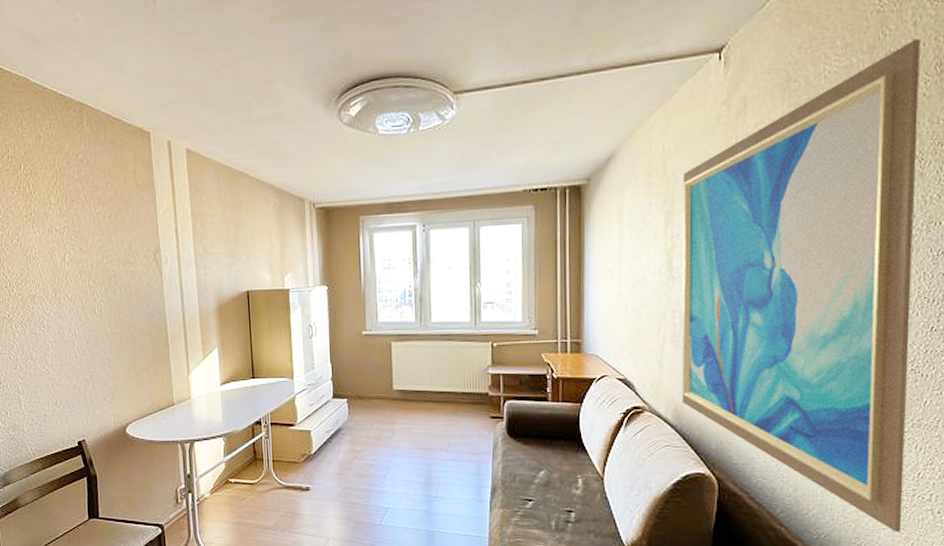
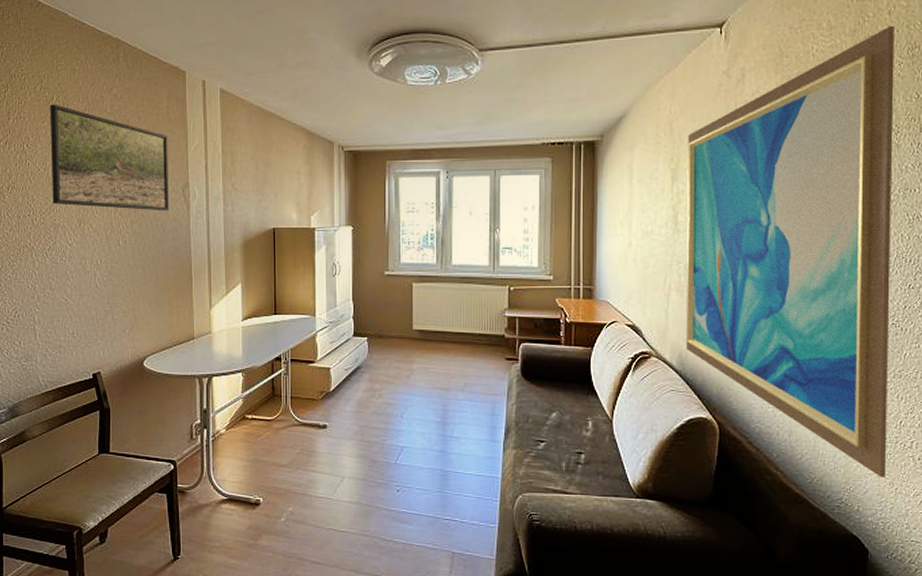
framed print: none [18,173,142,278] -> present [49,104,169,211]

